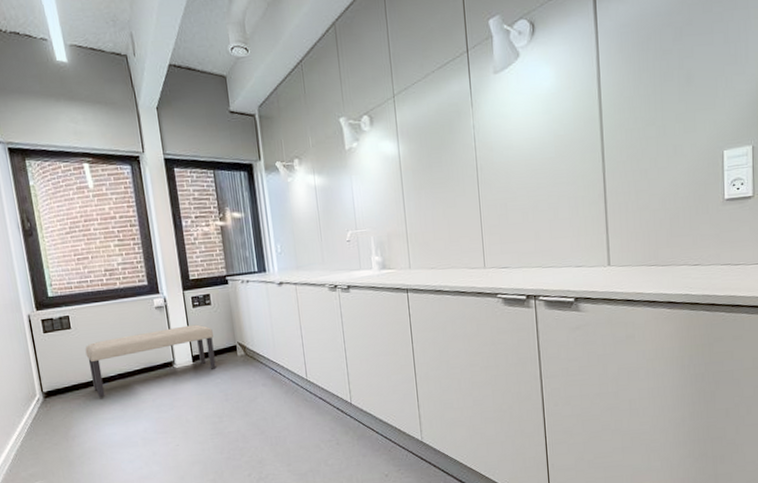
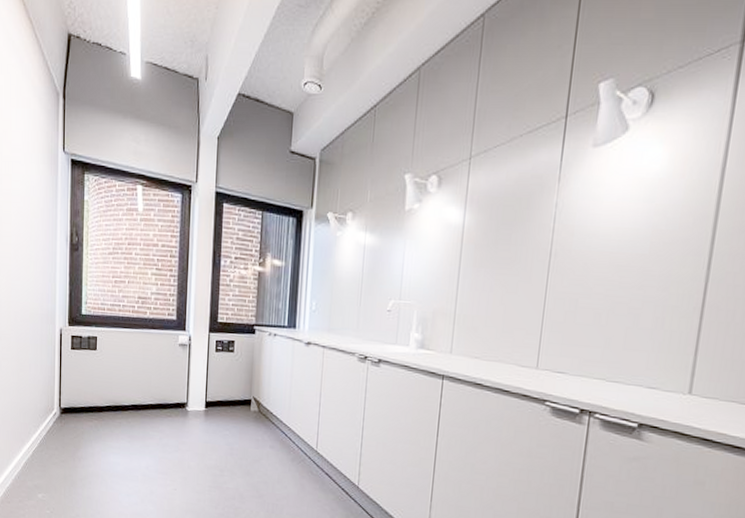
bench: present [85,324,216,398] -> none [106,367,230,425]

